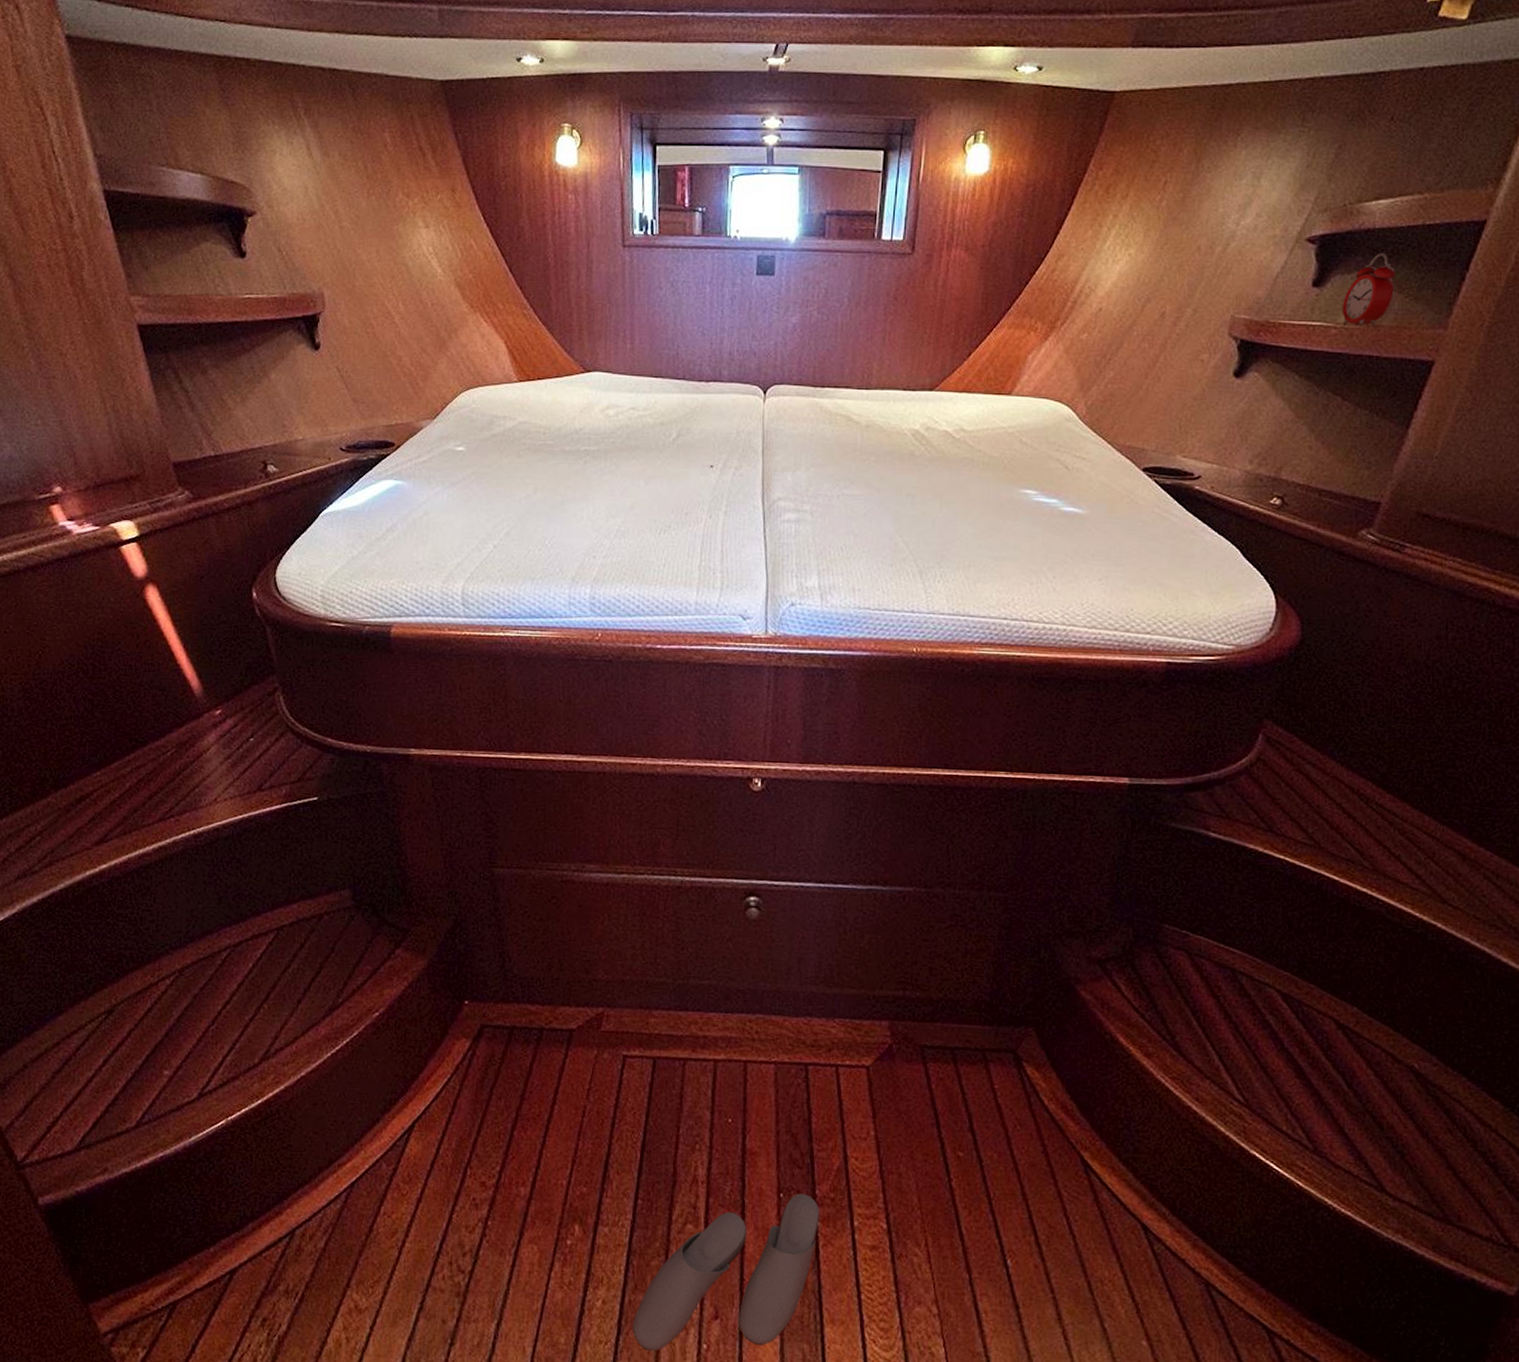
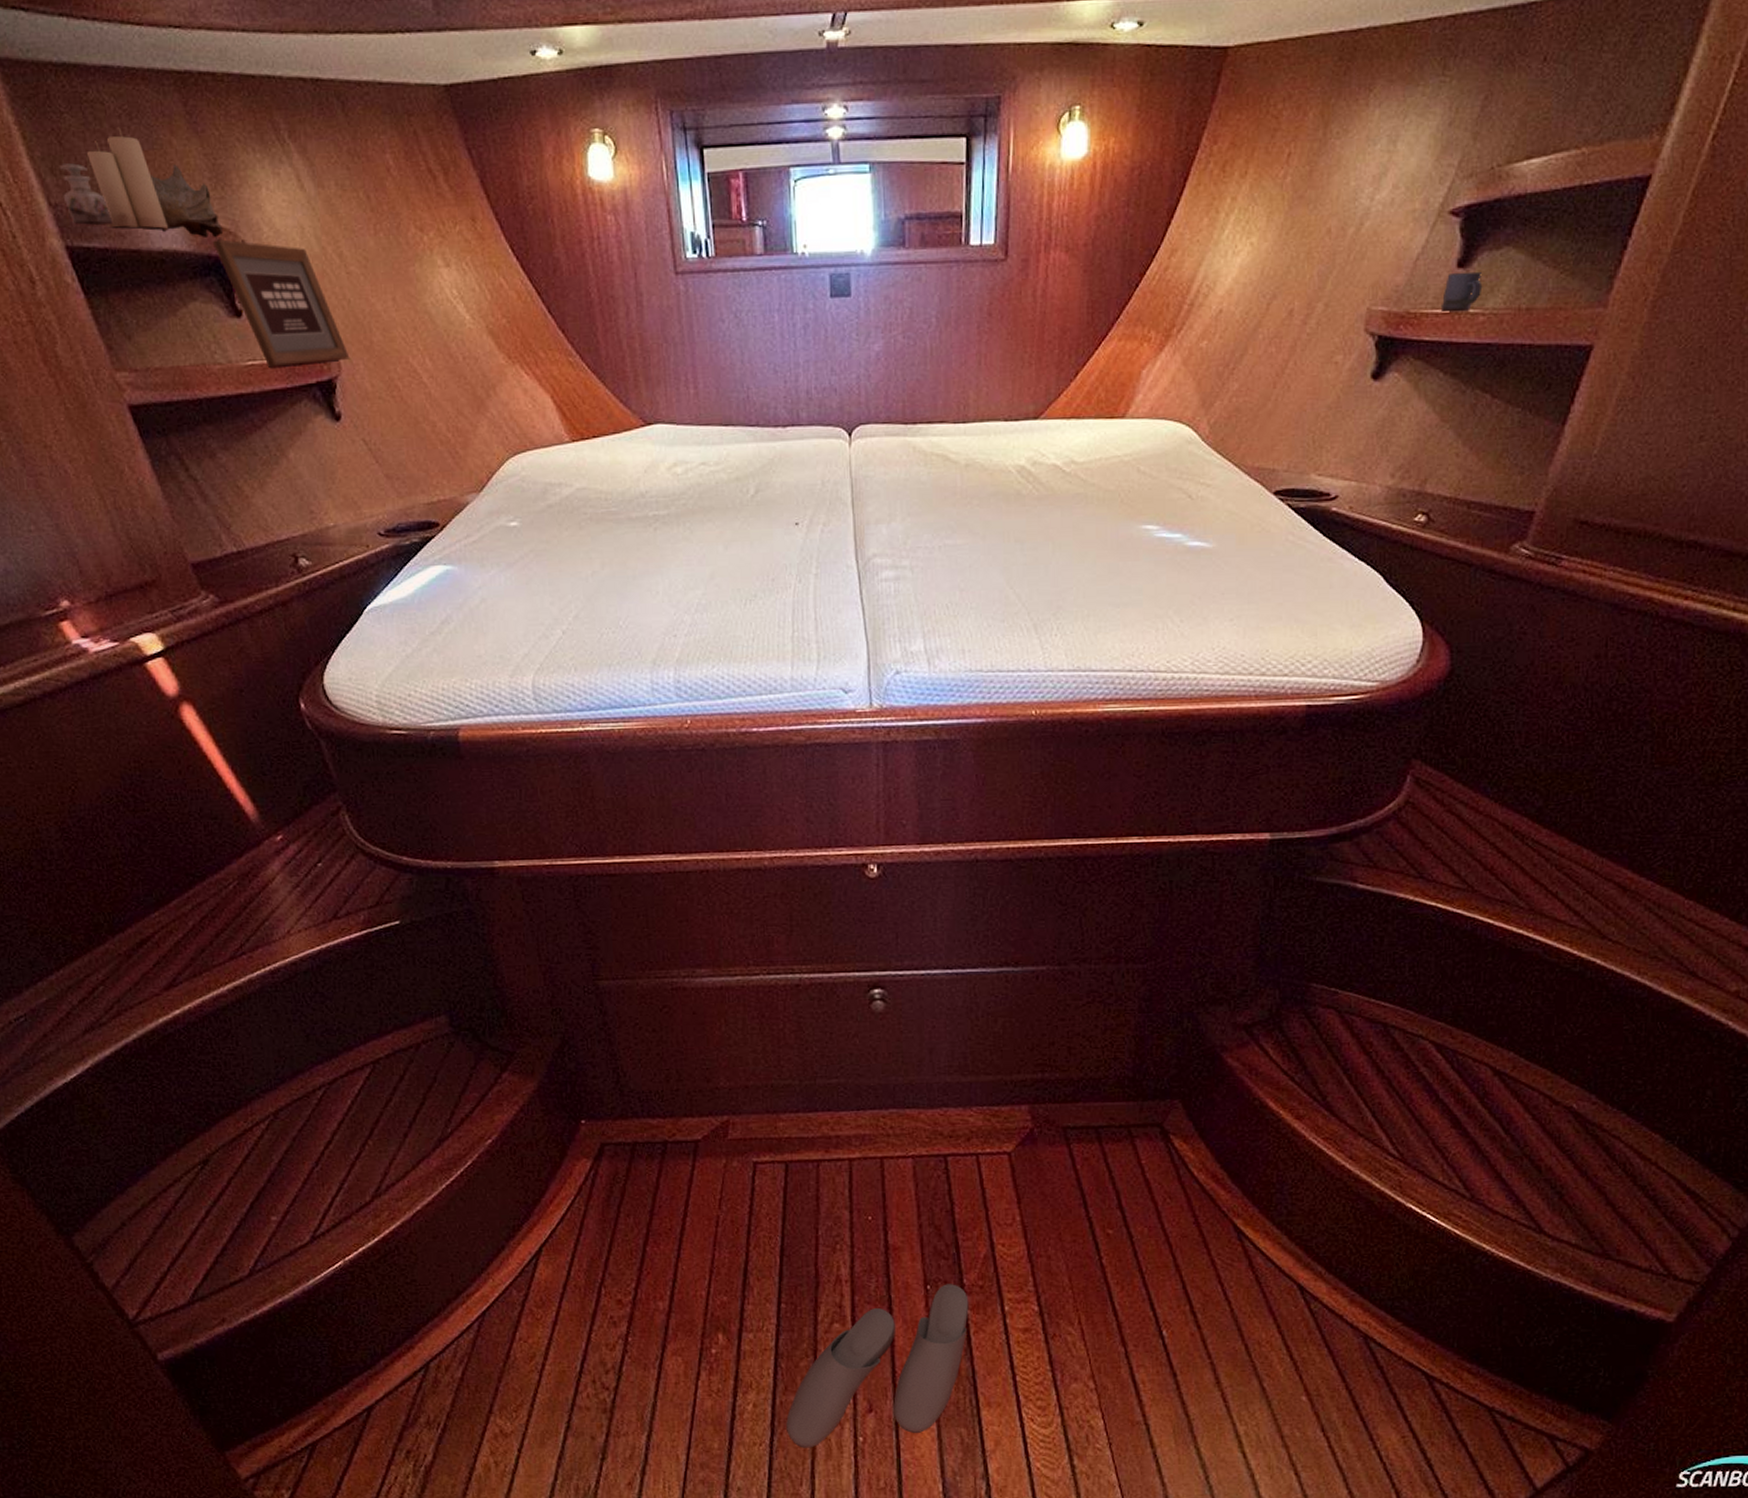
perfume bottle: none [107,123,147,175] -> present [59,163,114,226]
candle: none [133,97,192,182] -> present [87,127,168,231]
seashell: none [183,129,238,192] -> present [150,164,223,238]
picture frame: none [229,193,334,302] -> present [213,239,350,368]
mug: none [1297,292,1334,326] -> present [1440,272,1482,314]
alarm clock: present [1342,253,1395,328] -> none [1490,222,1549,313]

